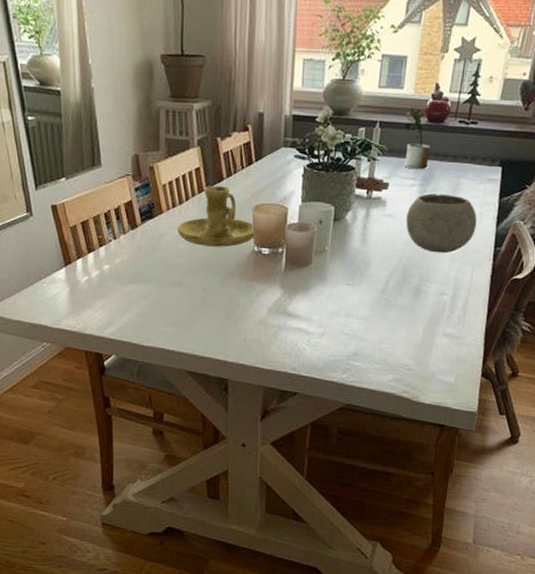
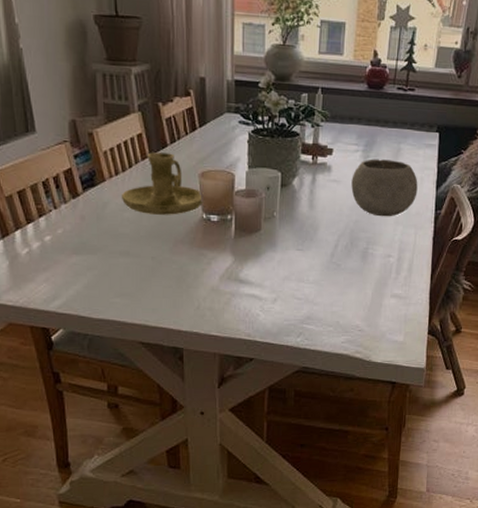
potted plant: present [403,107,430,170] -> none [344,73,371,136]

